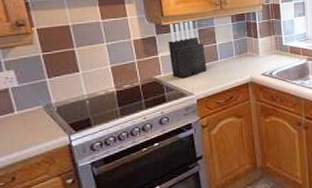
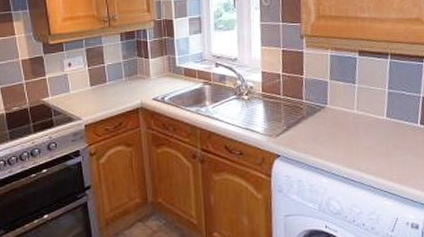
knife block: present [168,20,207,79] -> none [55,39,95,102]

